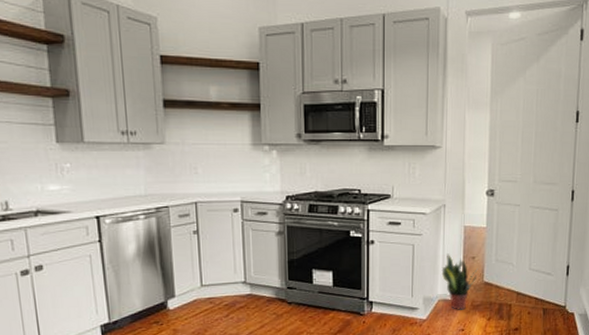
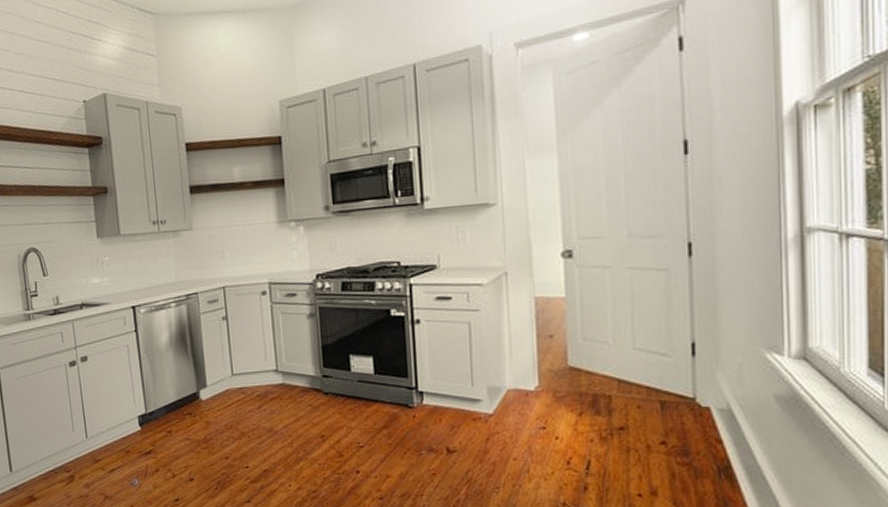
potted plant: present [441,253,479,310] -> none [508,332,560,403]

